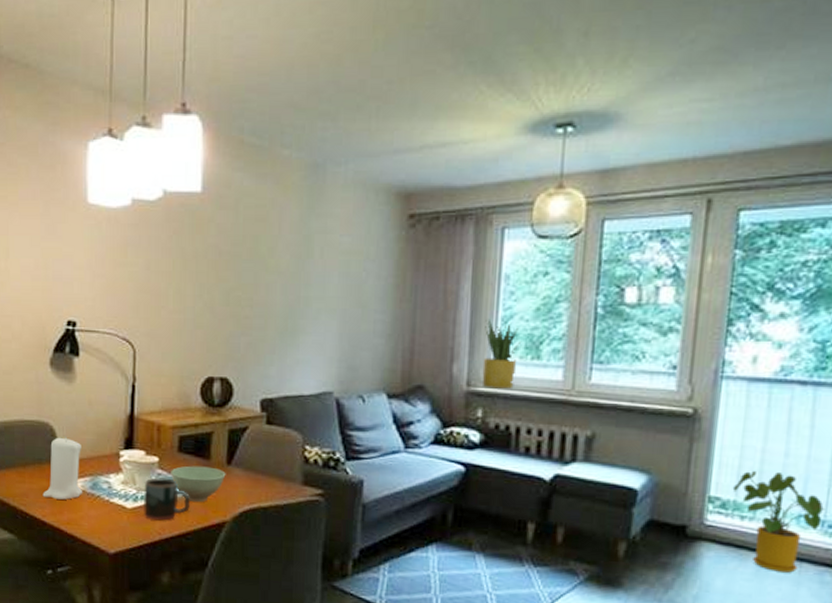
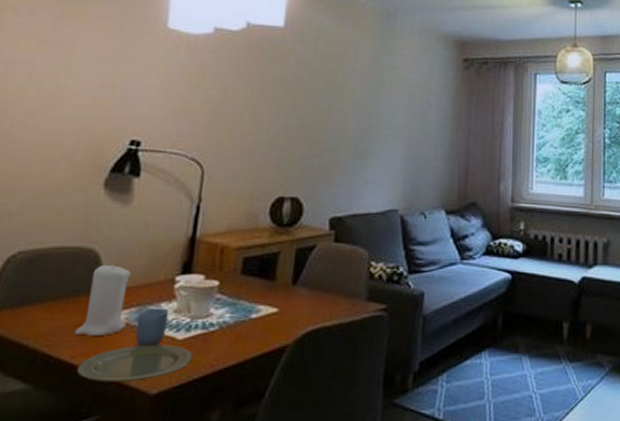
plate: none [48,510,142,541] -> present [76,344,194,382]
cup: none [91,478,117,512] -> present [135,308,169,346]
mug: present [144,477,190,520] -> none [196,303,250,349]
bowl: present [171,465,226,503] -> none [231,288,291,328]
planter: present [482,320,522,389] -> none [523,147,553,205]

